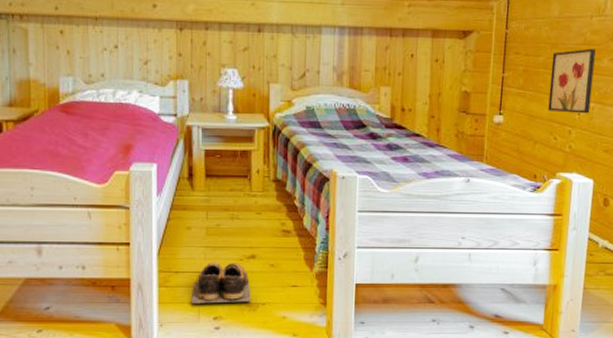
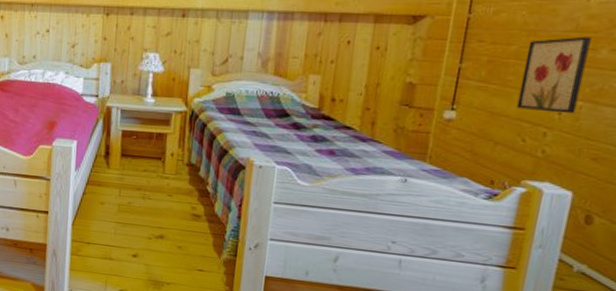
shoes: present [190,261,251,304] -> none [99,236,157,280]

